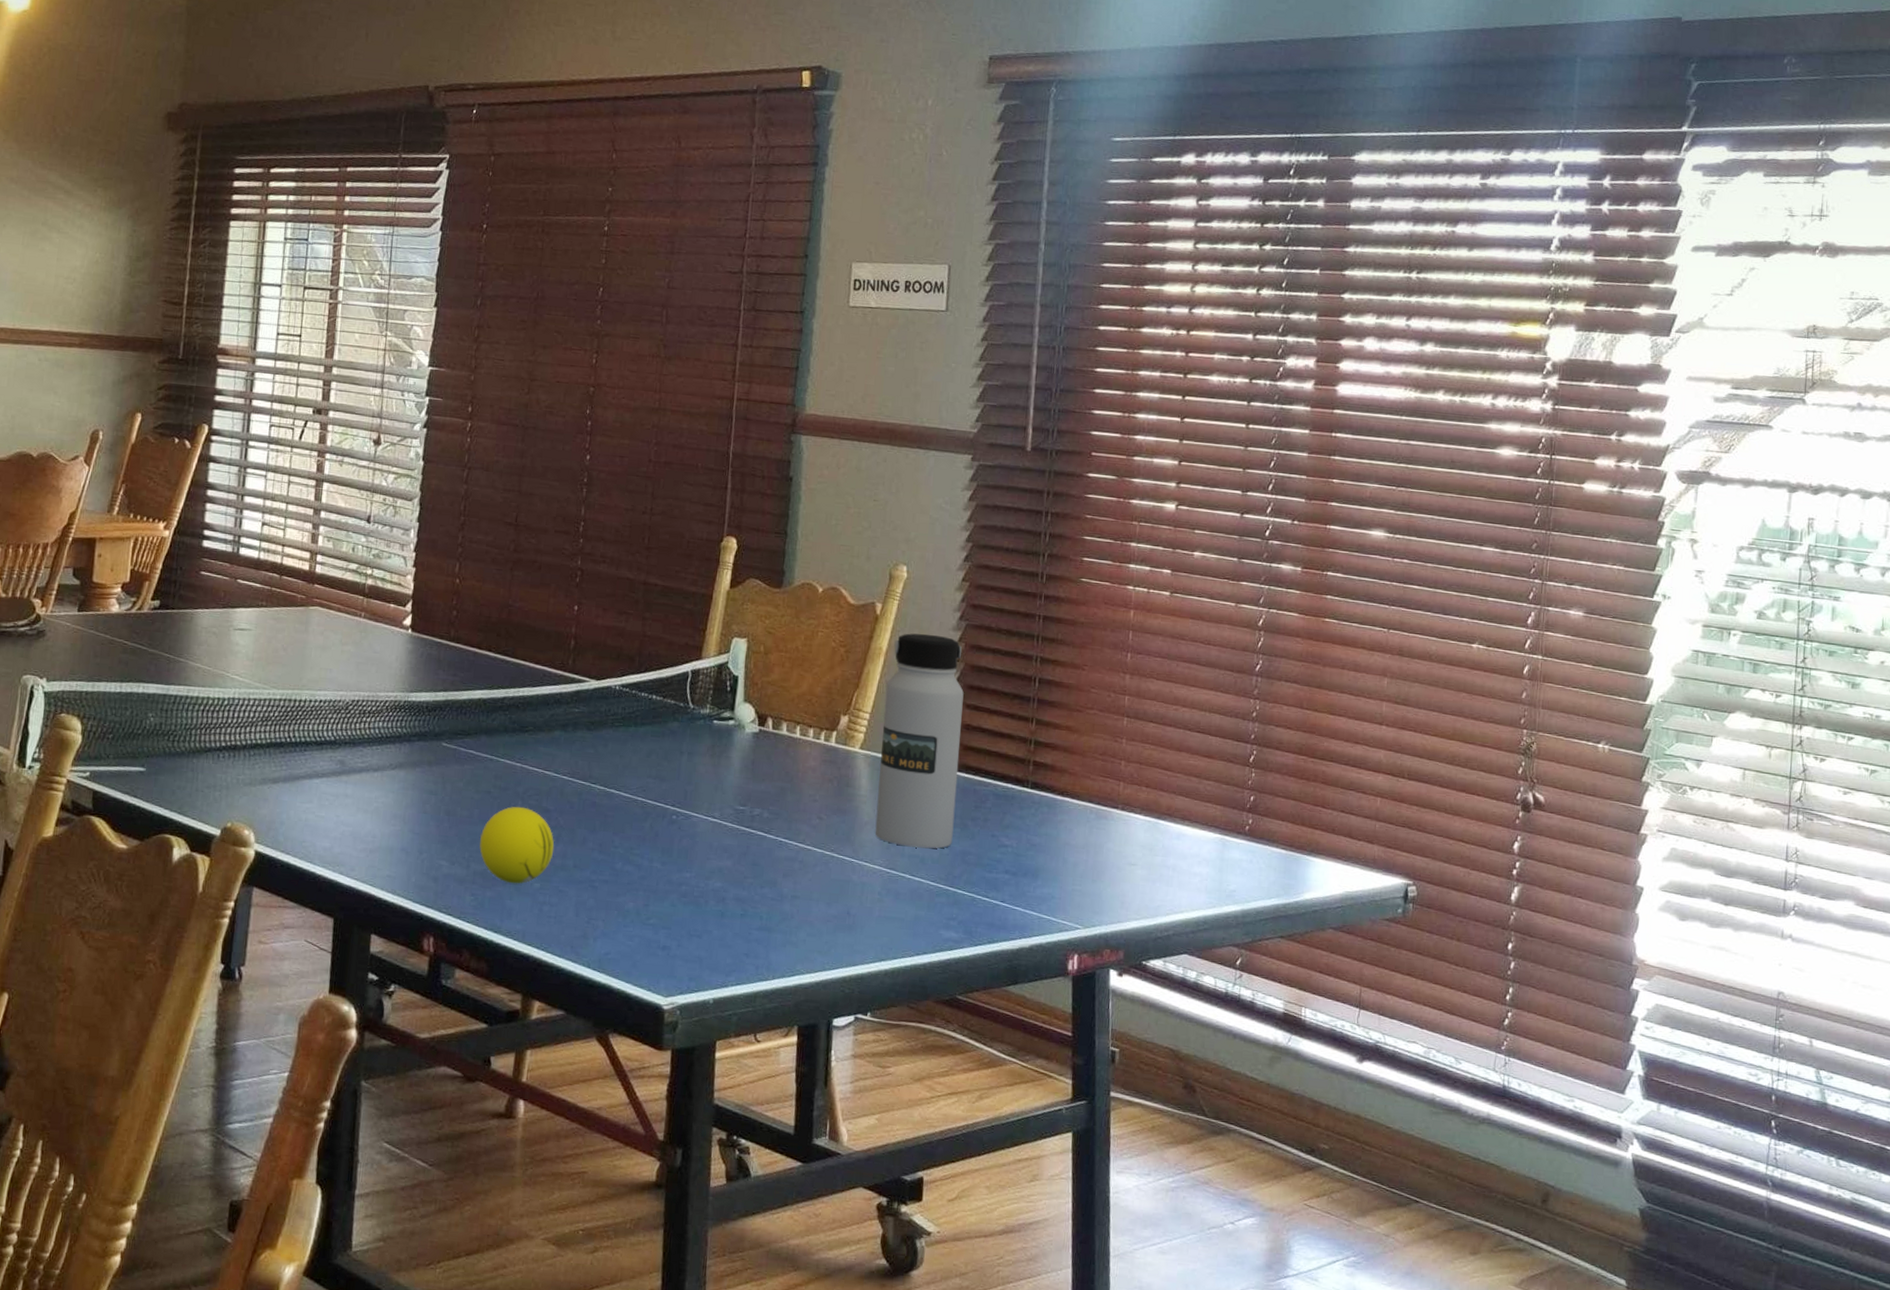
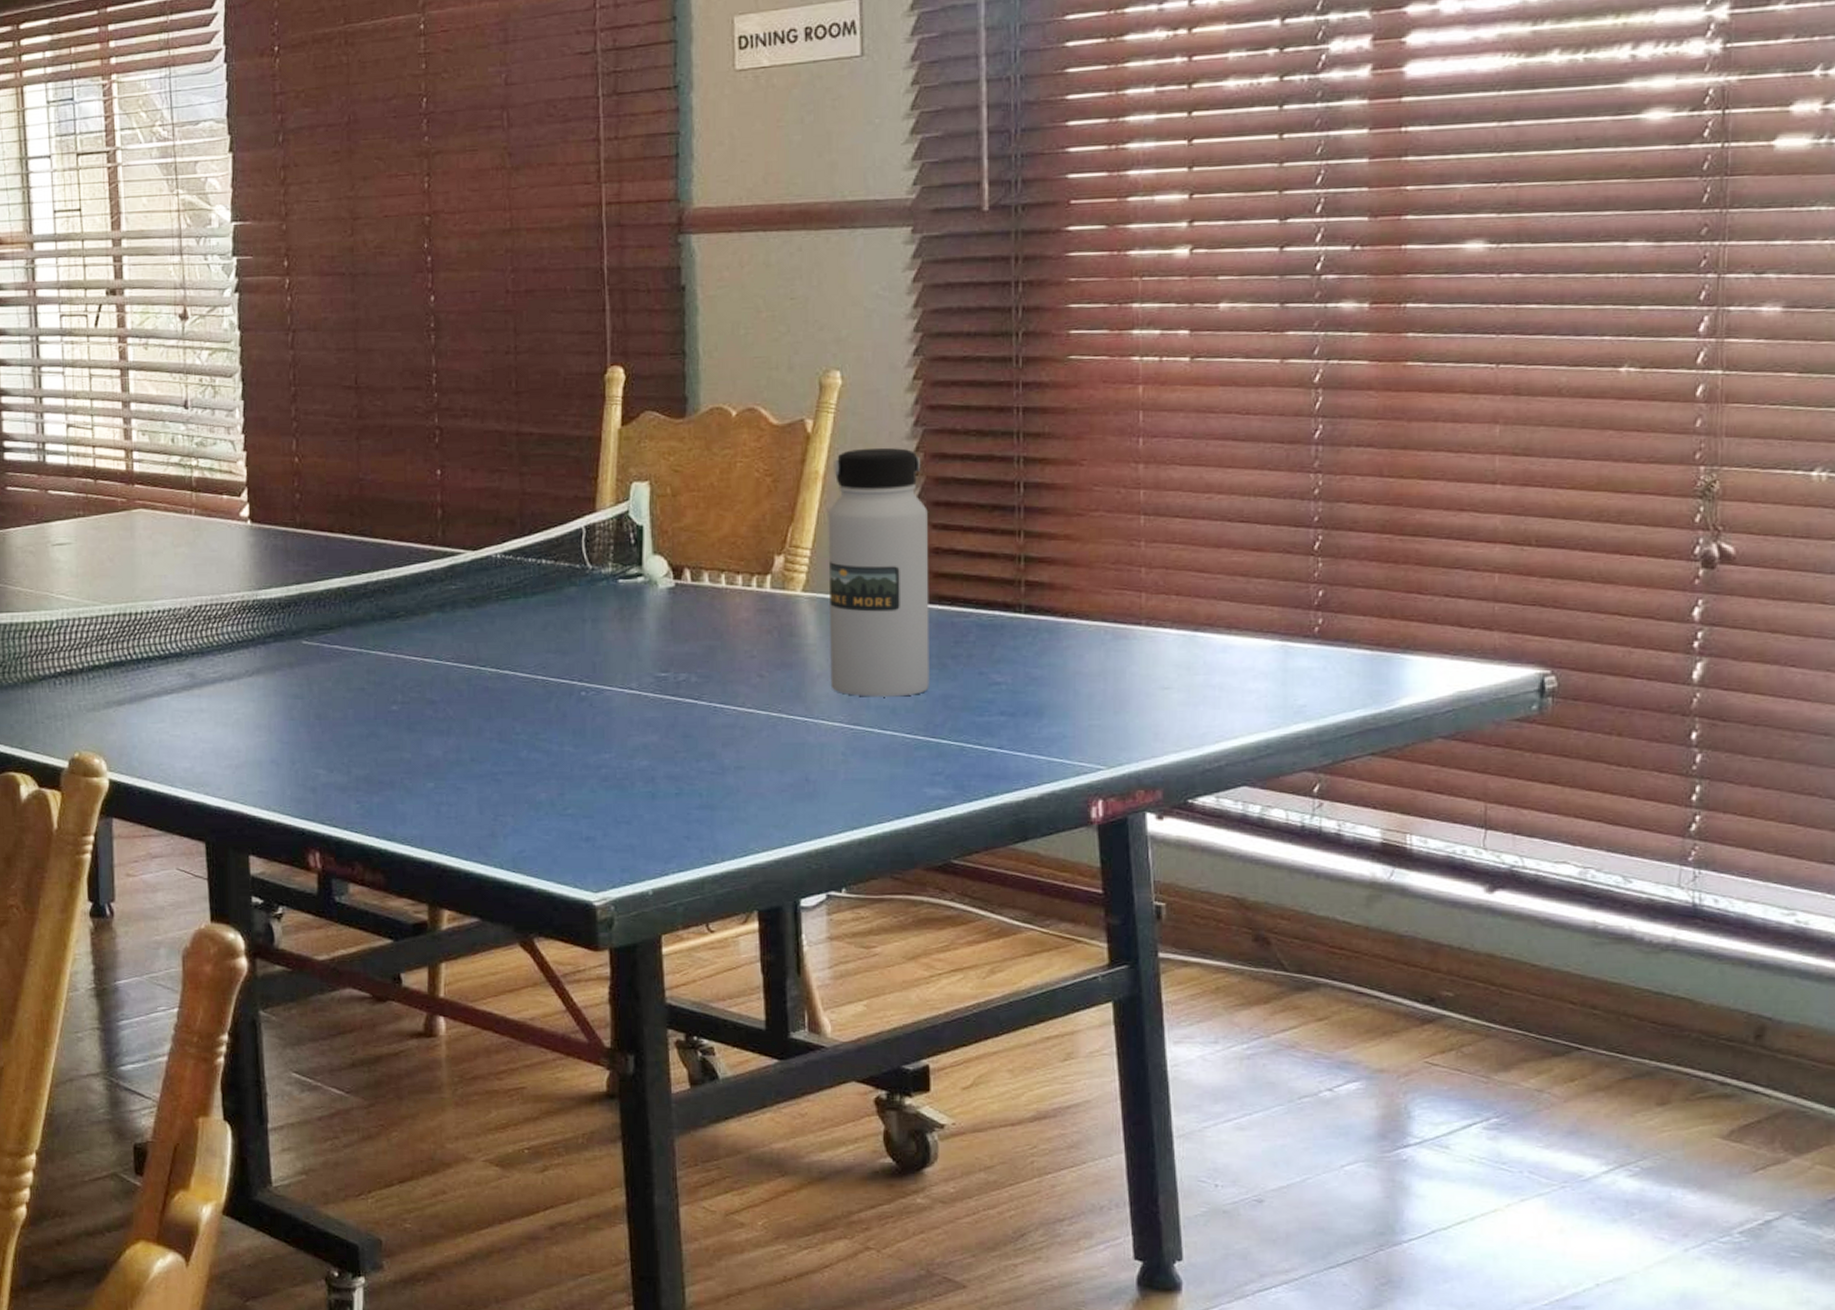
toy ball: present [479,806,555,884] -> none [358,701,446,786]

